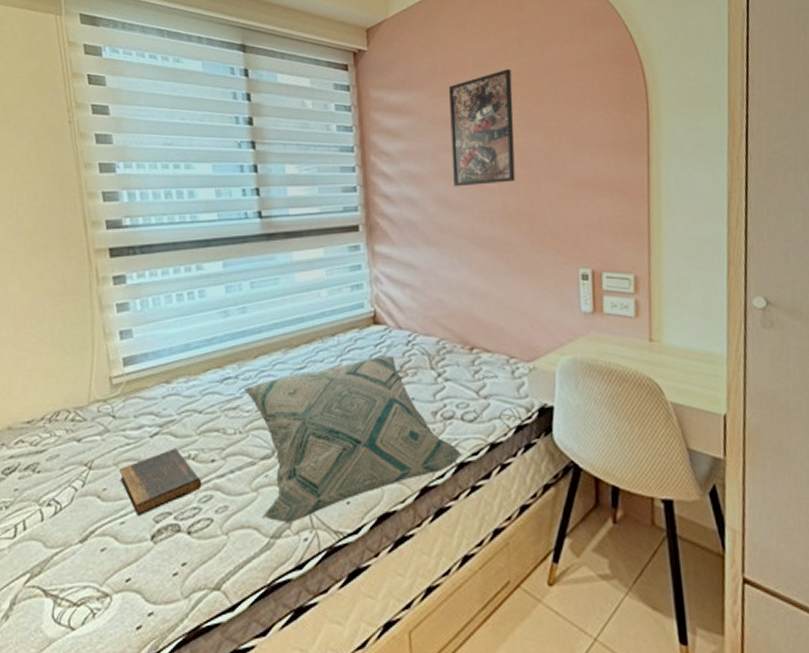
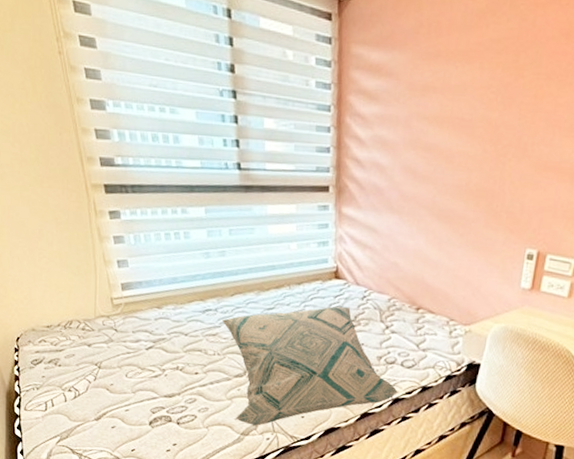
book: present [119,448,202,517] -> none [122,360,188,407]
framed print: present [448,68,516,187] -> none [422,33,498,158]

